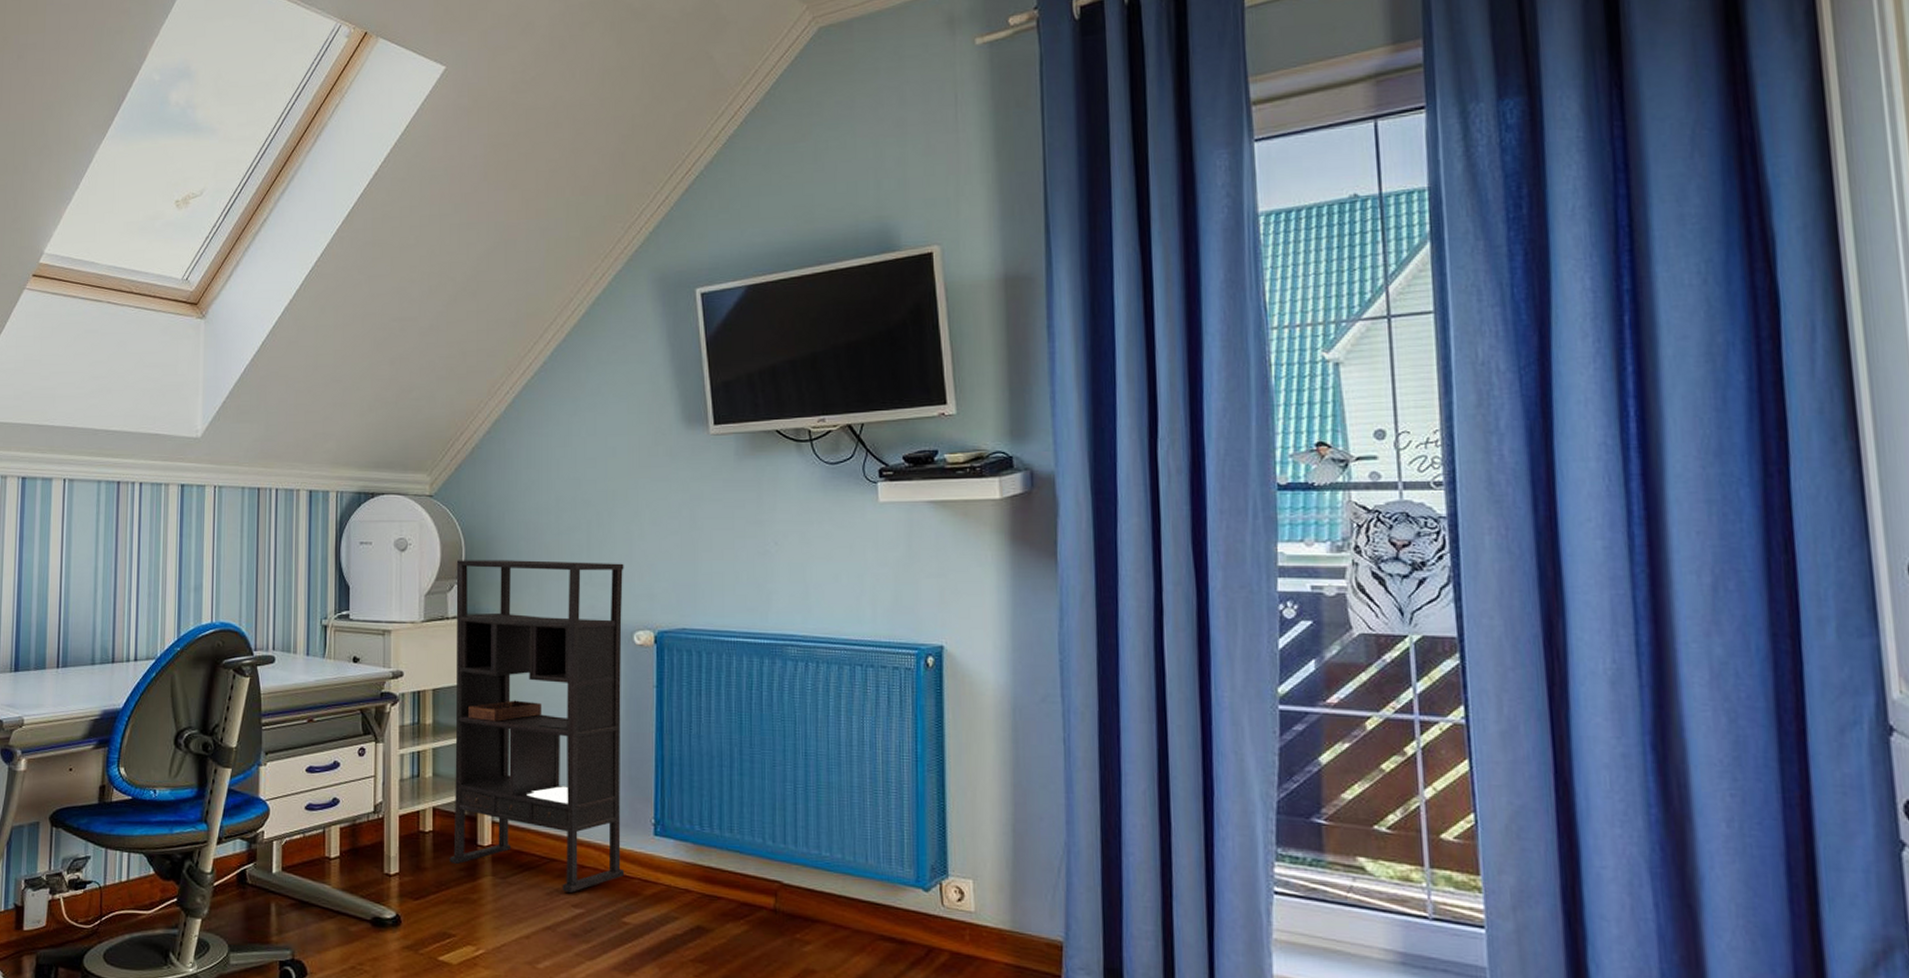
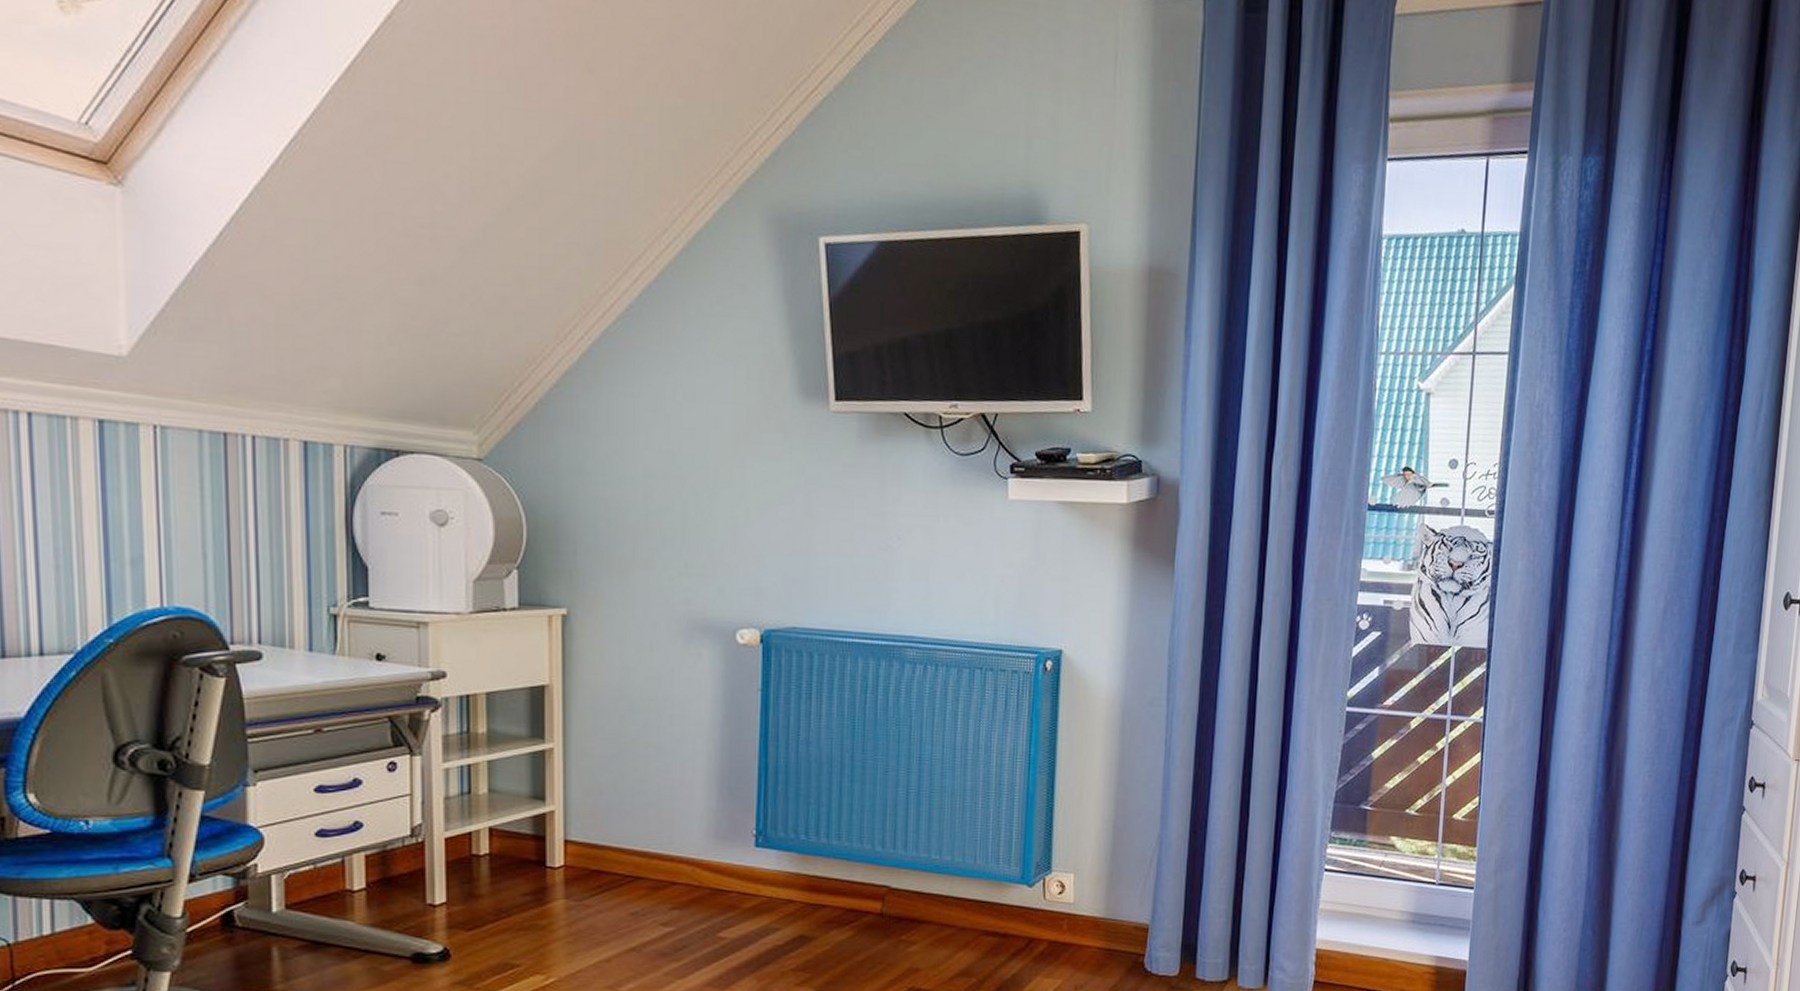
bookshelf: present [449,560,624,892] -> none [511,540,727,911]

